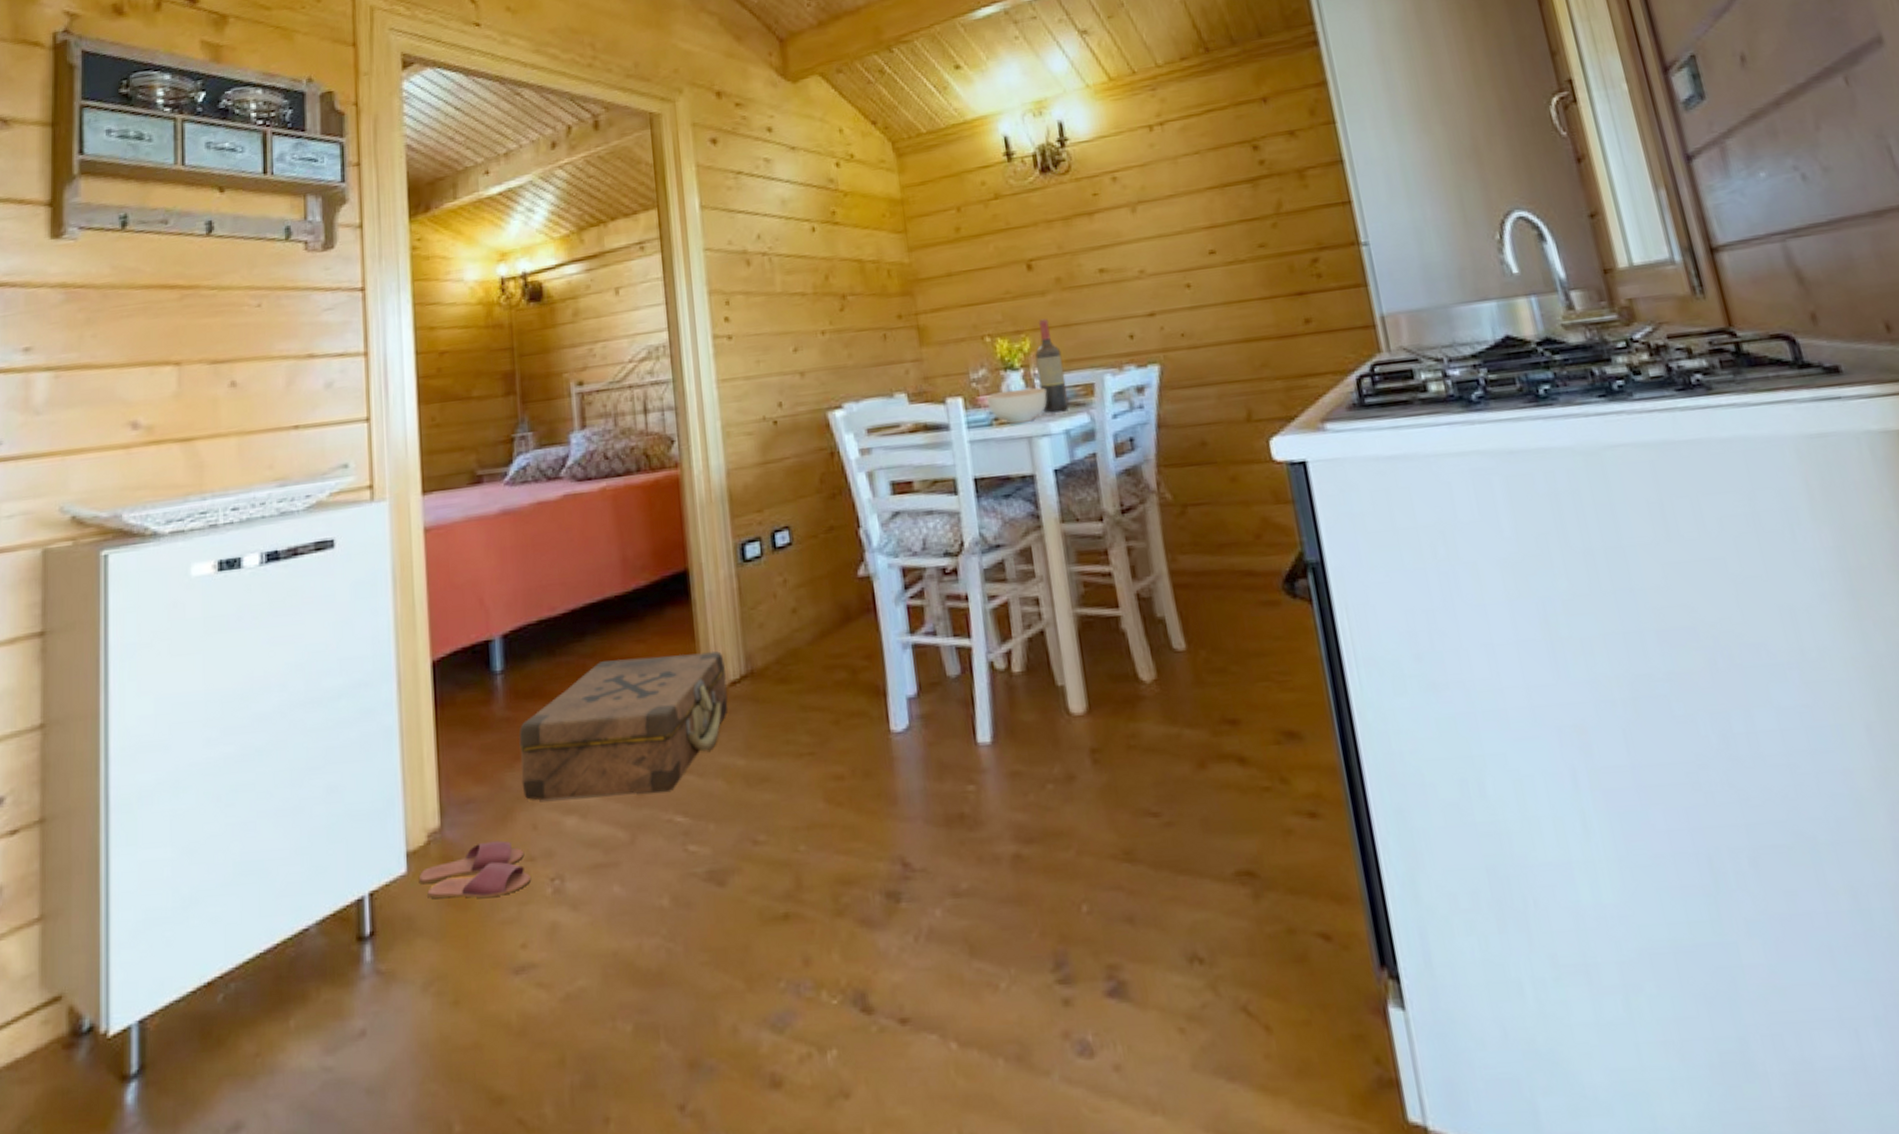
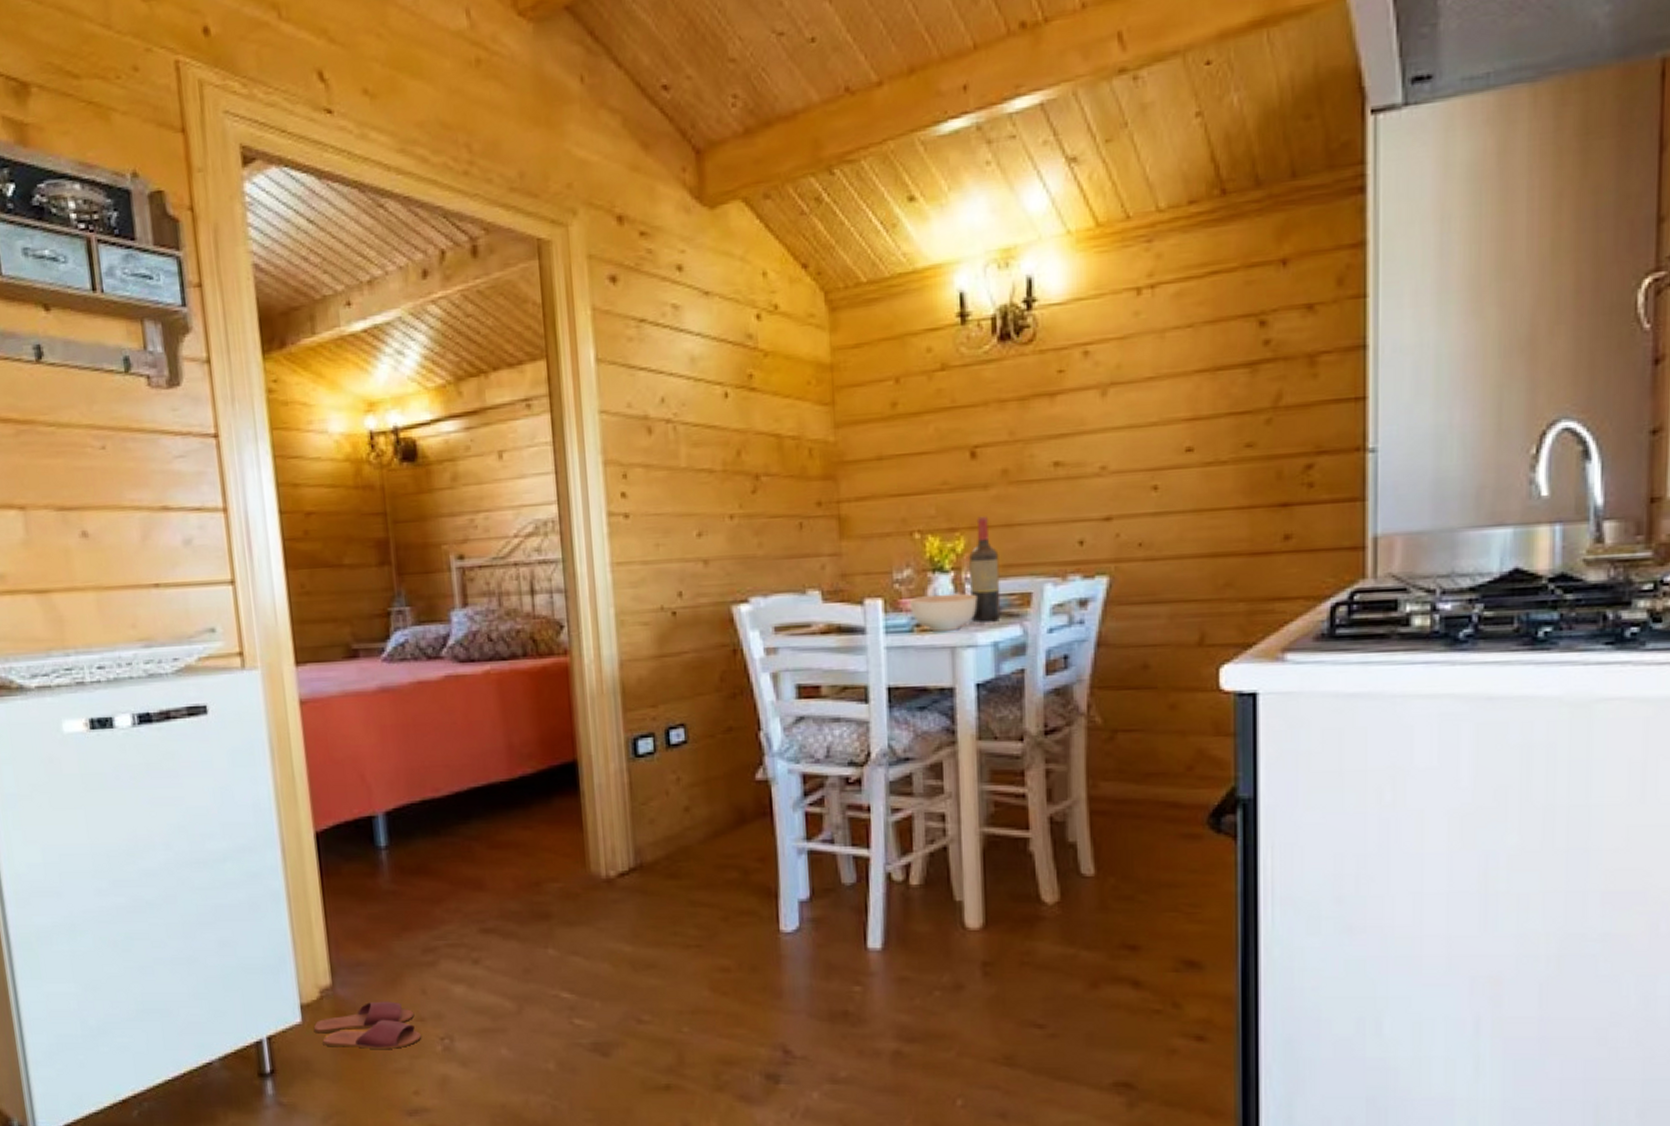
suitcase: present [519,651,728,800] -> none [405,843,616,970]

